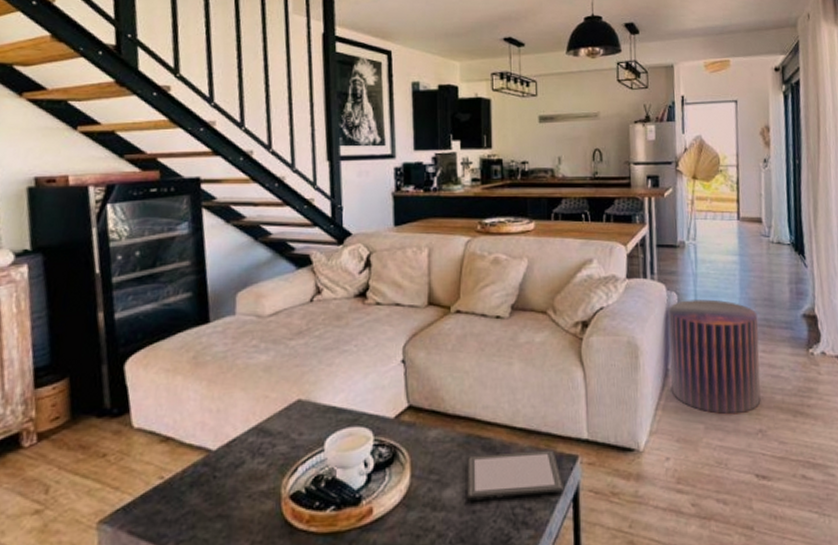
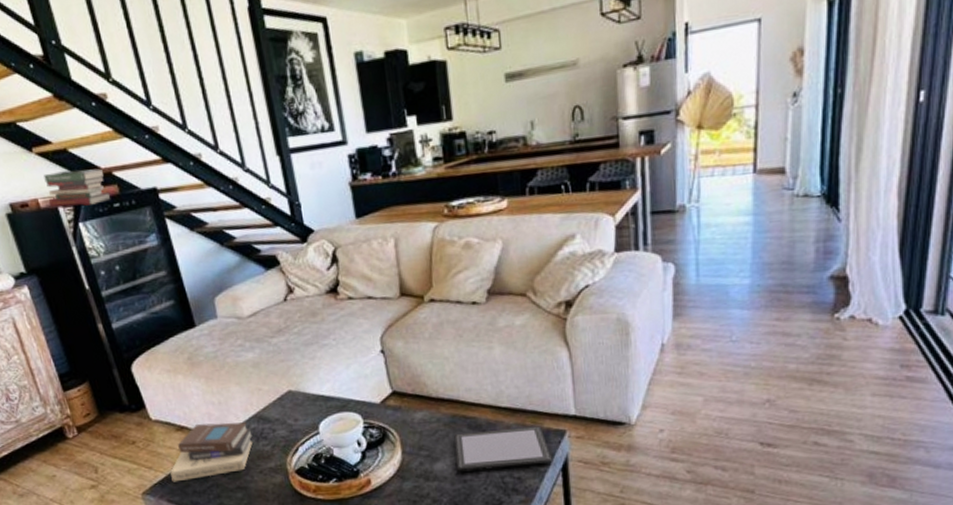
books: none [79,152,150,188] -> present [44,169,112,208]
books: none [139,434,249,508] -> present [169,422,254,482]
pouf: present [668,299,761,415] -> none [664,267,773,387]

